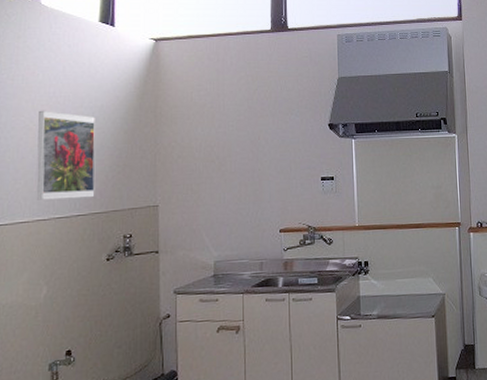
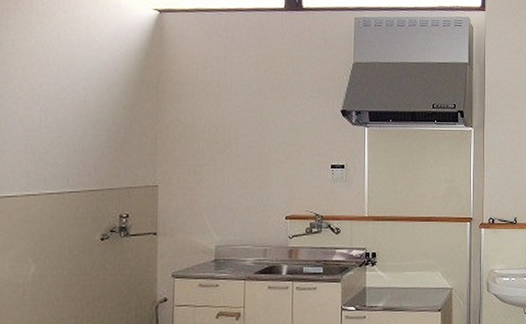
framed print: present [37,110,96,200] -> none [26,78,92,174]

